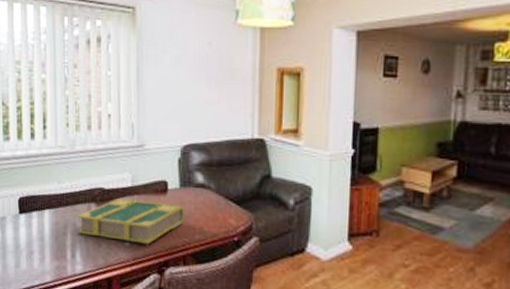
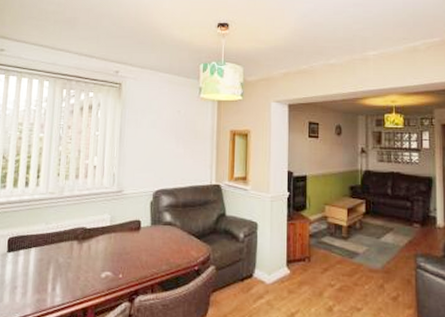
book: present [77,198,184,244] -> none [59,236,154,276]

